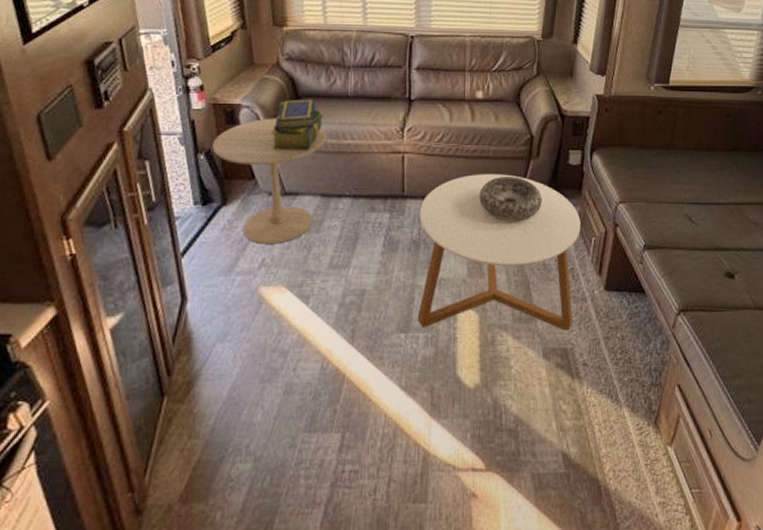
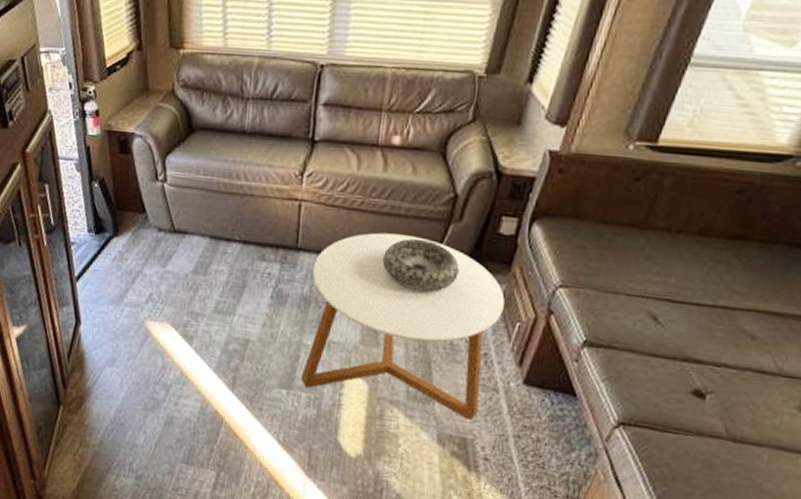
side table: present [212,118,328,244] -> none [106,150,220,281]
stack of books: present [271,99,324,152] -> none [163,131,218,189]

